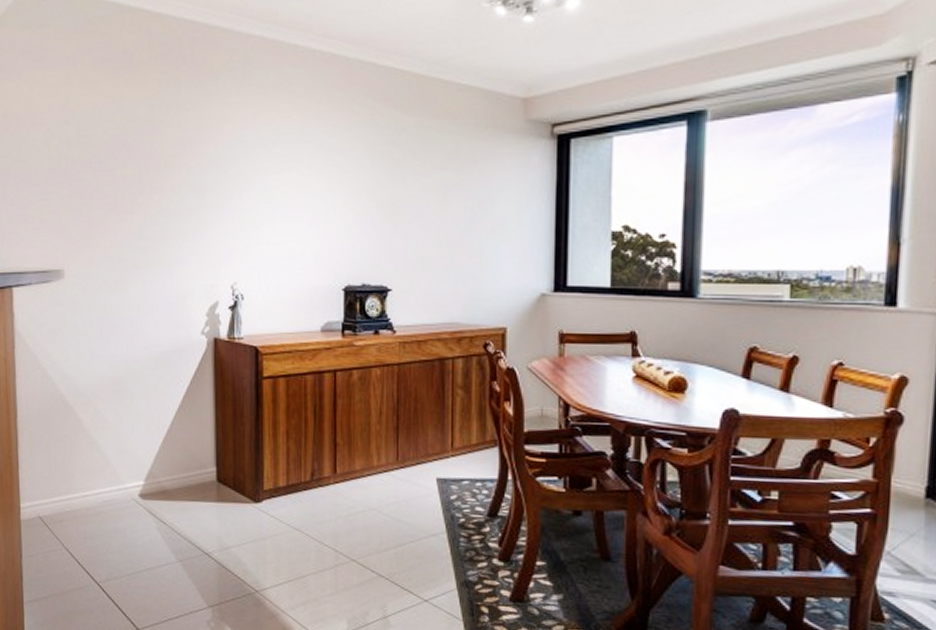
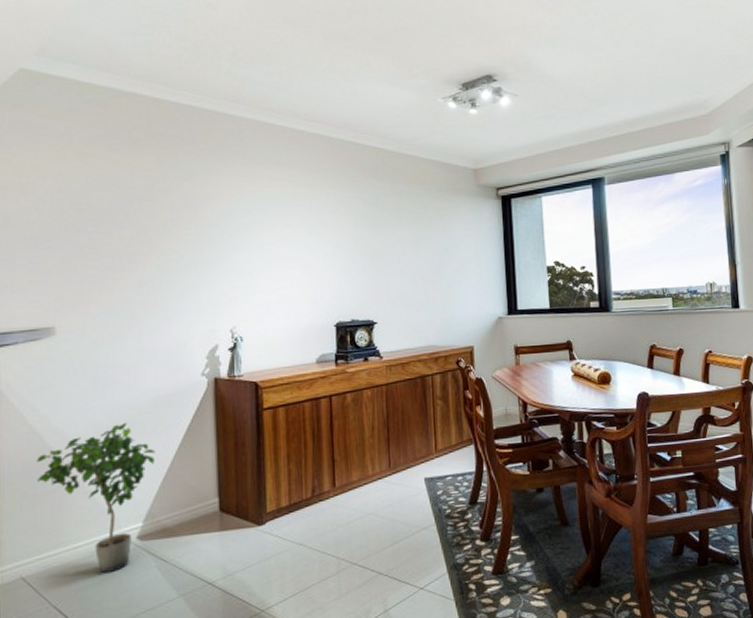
potted plant: none [50,376,156,526] -> present [37,422,156,574]

